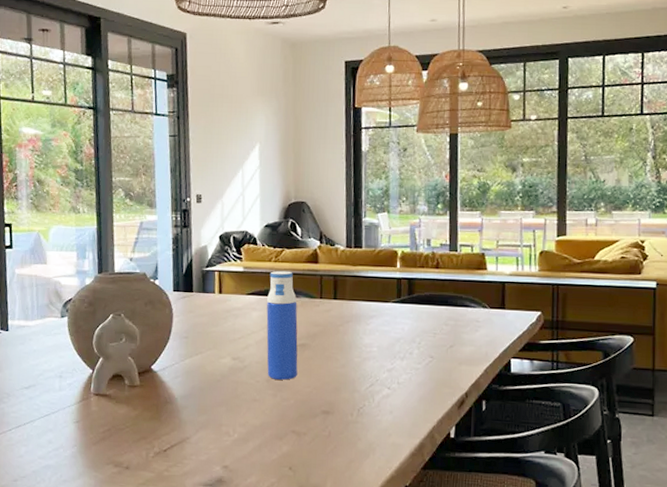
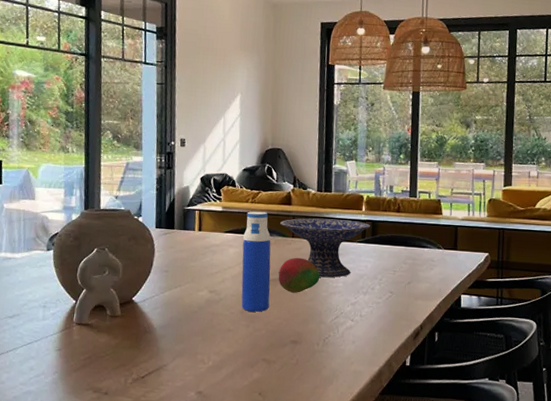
fruit: none [306,320,352,359] -> present [278,257,320,293]
decorative bowl: none [307,276,407,342] -> present [280,218,371,278]

